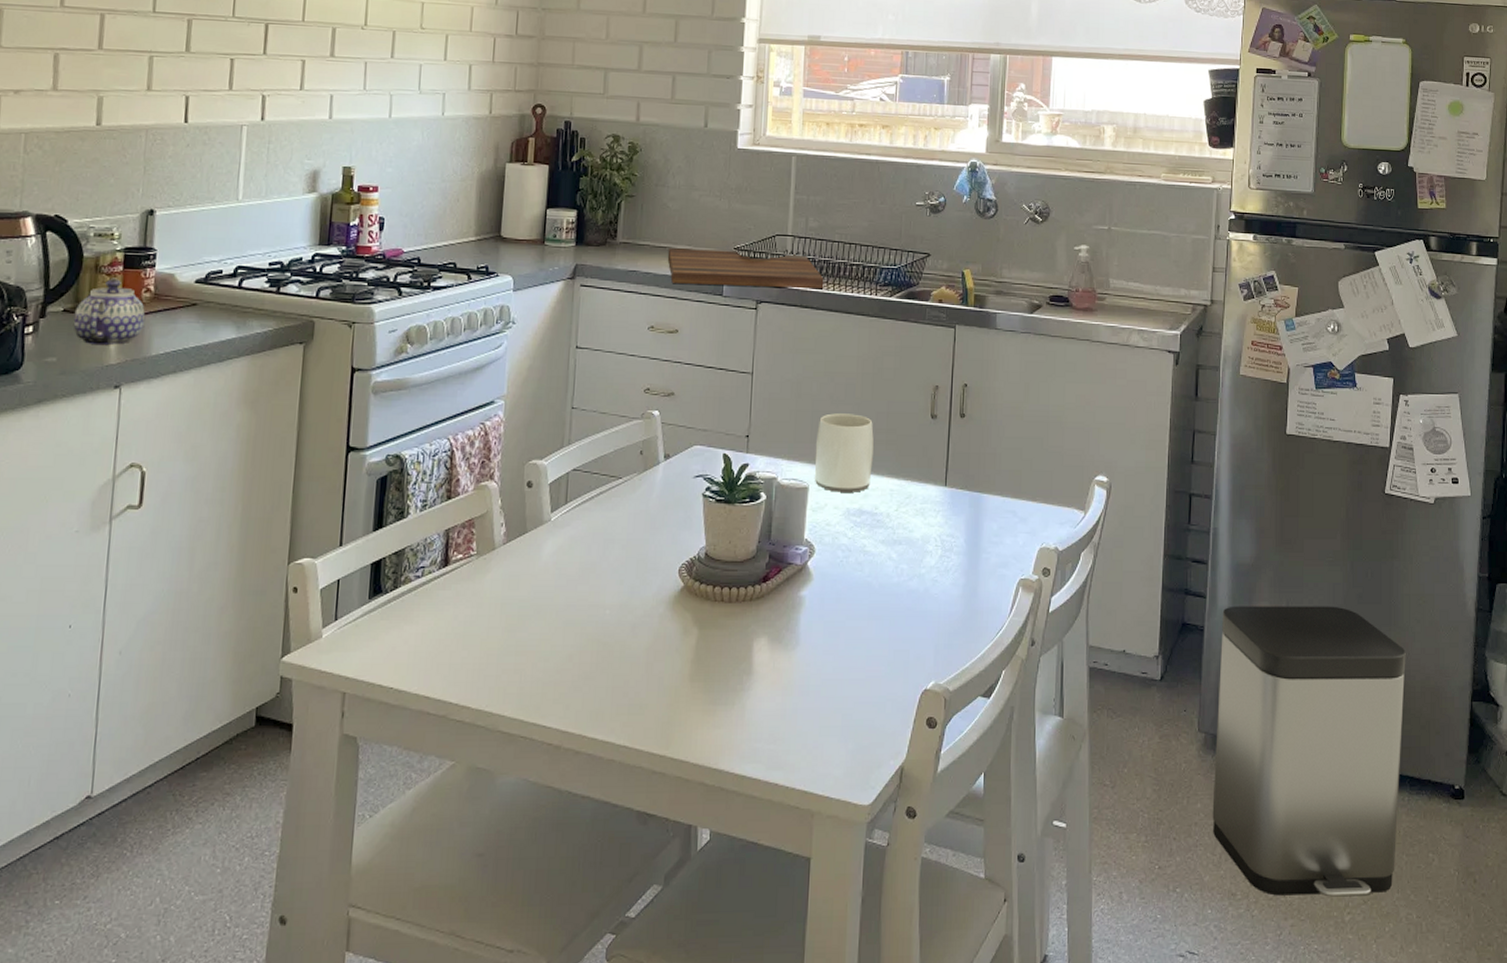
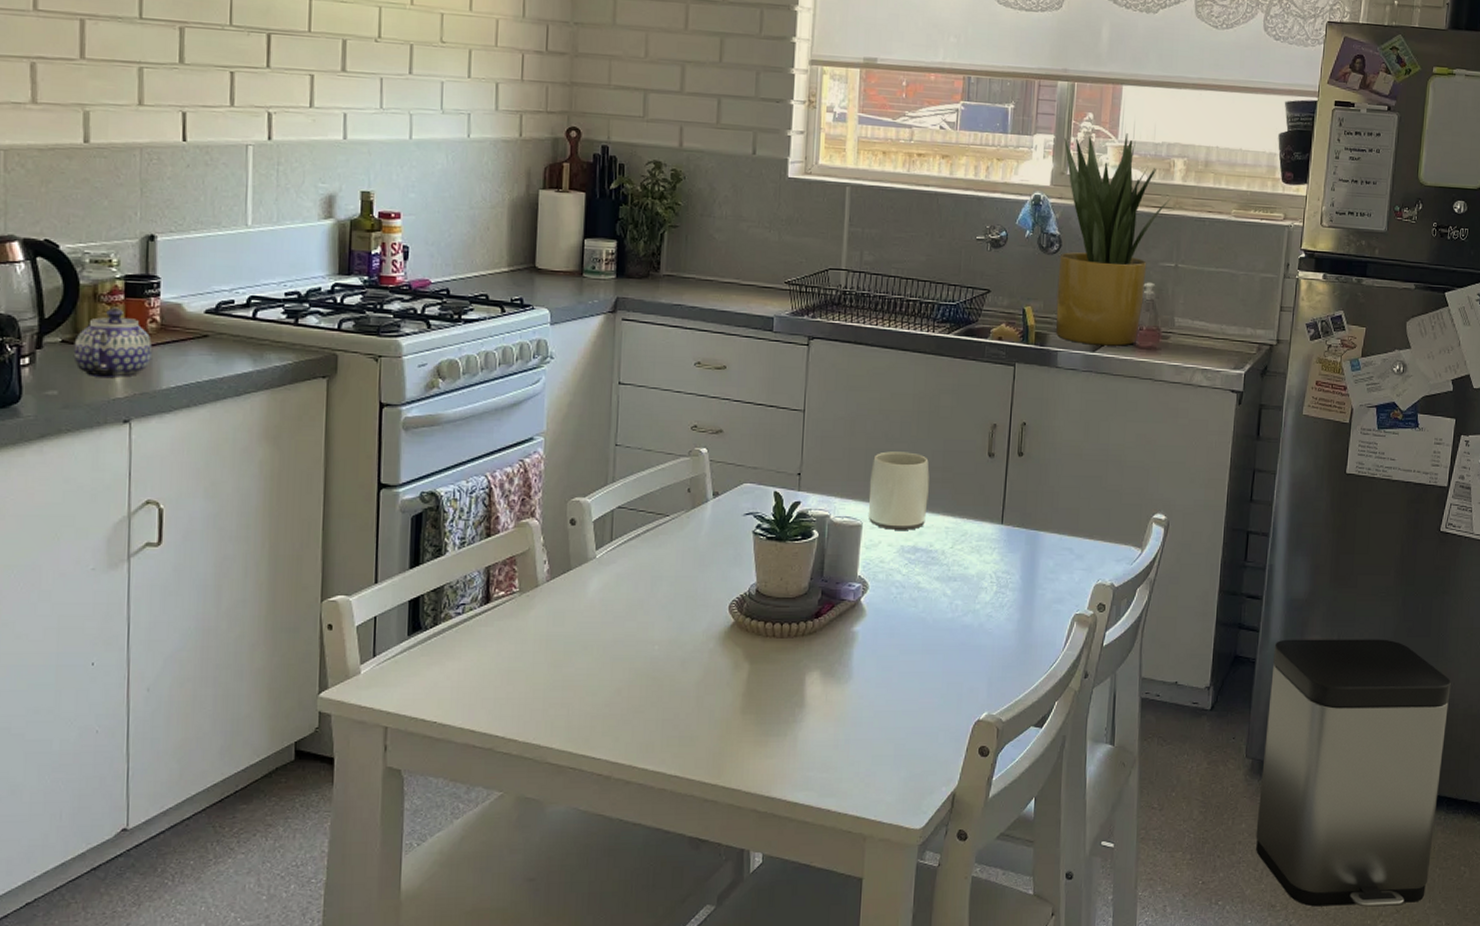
cutting board: present [667,248,824,288] -> none [714,281,880,325]
planter: none [994,102,1102,308] -> present [1055,133,1171,346]

